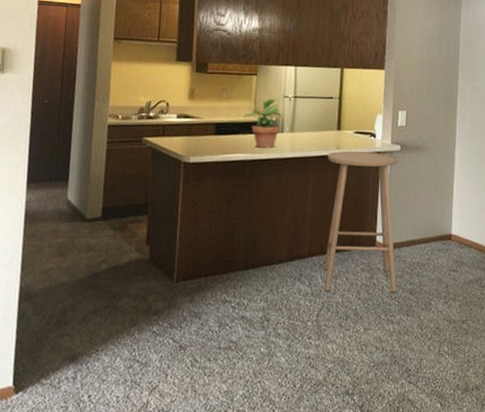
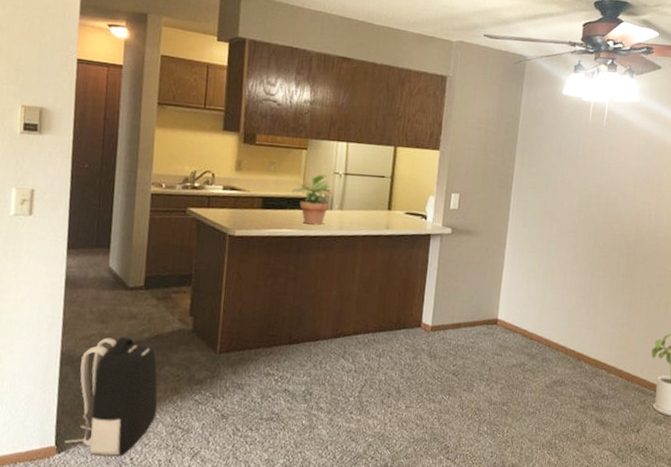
backpack: none [22,269,115,394] -> present [64,336,158,456]
stool: present [324,151,399,293] -> none [368,231,449,374]

